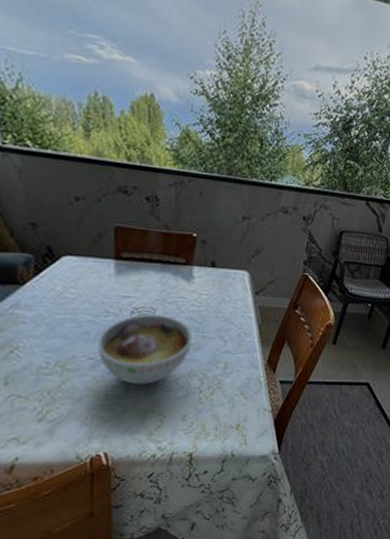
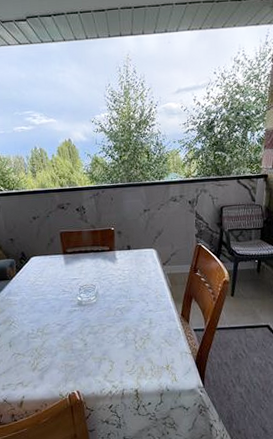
bowl: present [97,314,193,384] -> none [61,288,124,341]

